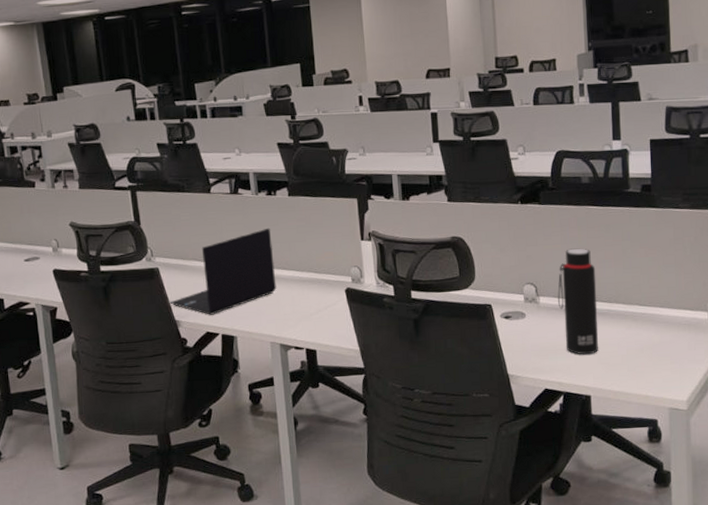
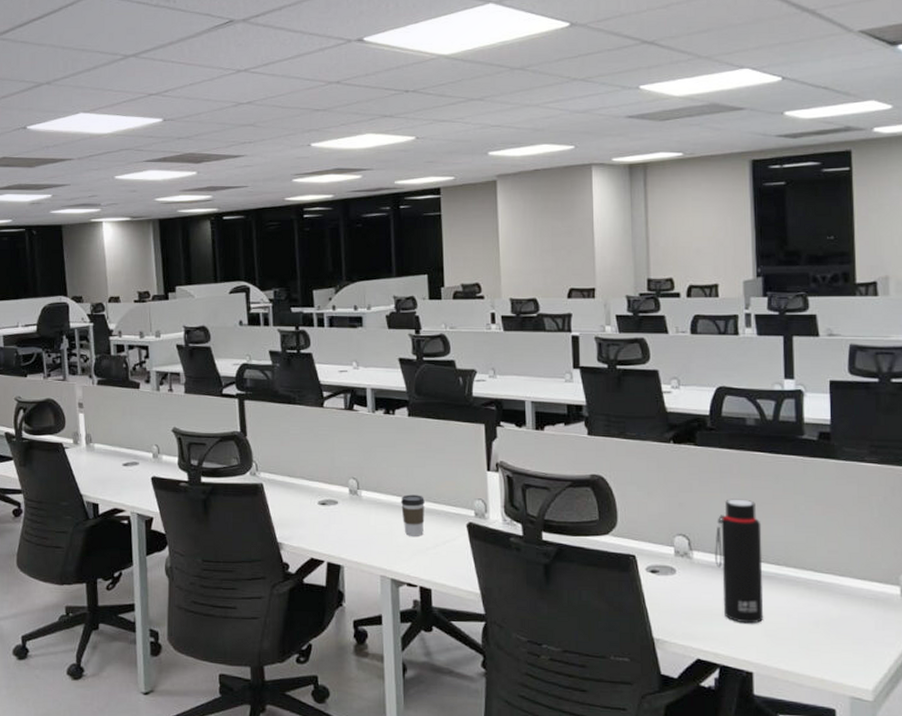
laptop: present [170,227,277,315] -> none [273,449,390,540]
coffee cup: none [285,266,308,305] -> present [400,494,425,536]

